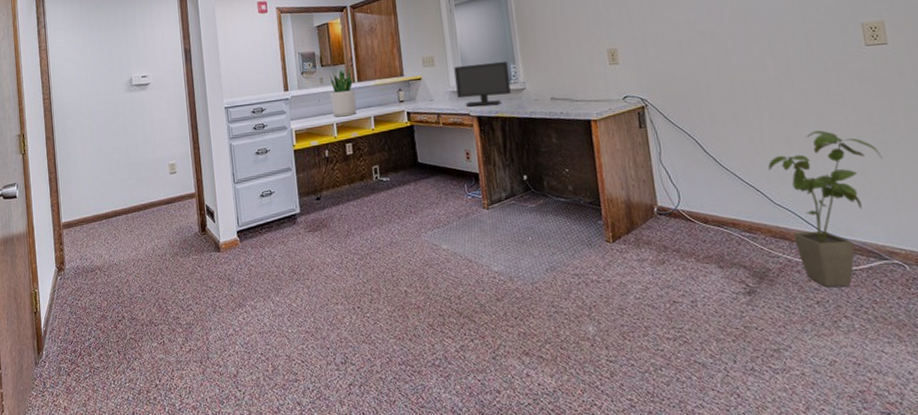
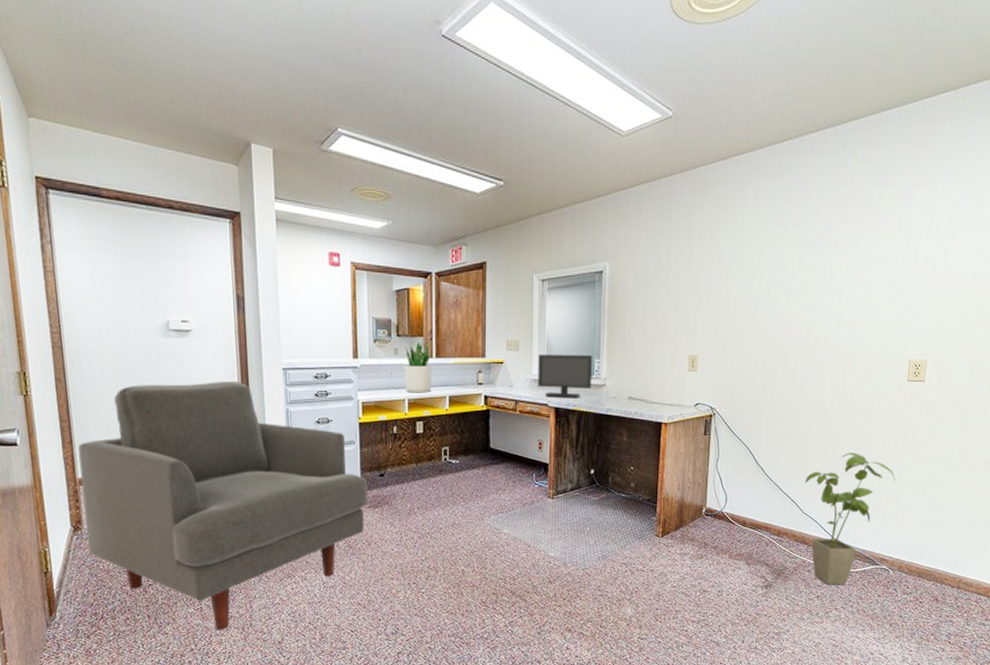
chair: none [62,123,308,364] -> present [78,382,369,630]

